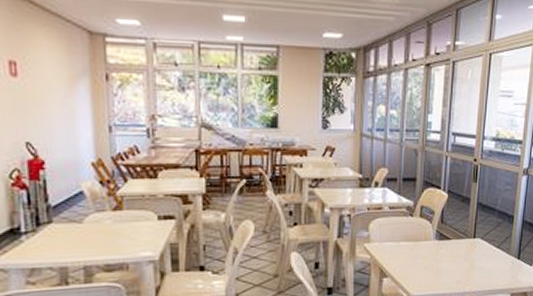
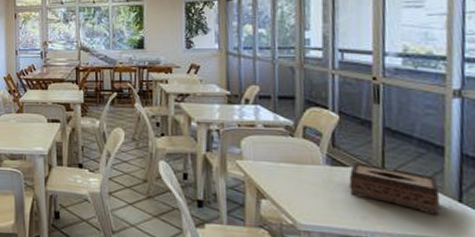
tissue box: none [450,235,508,272] -> present [348,162,441,215]

